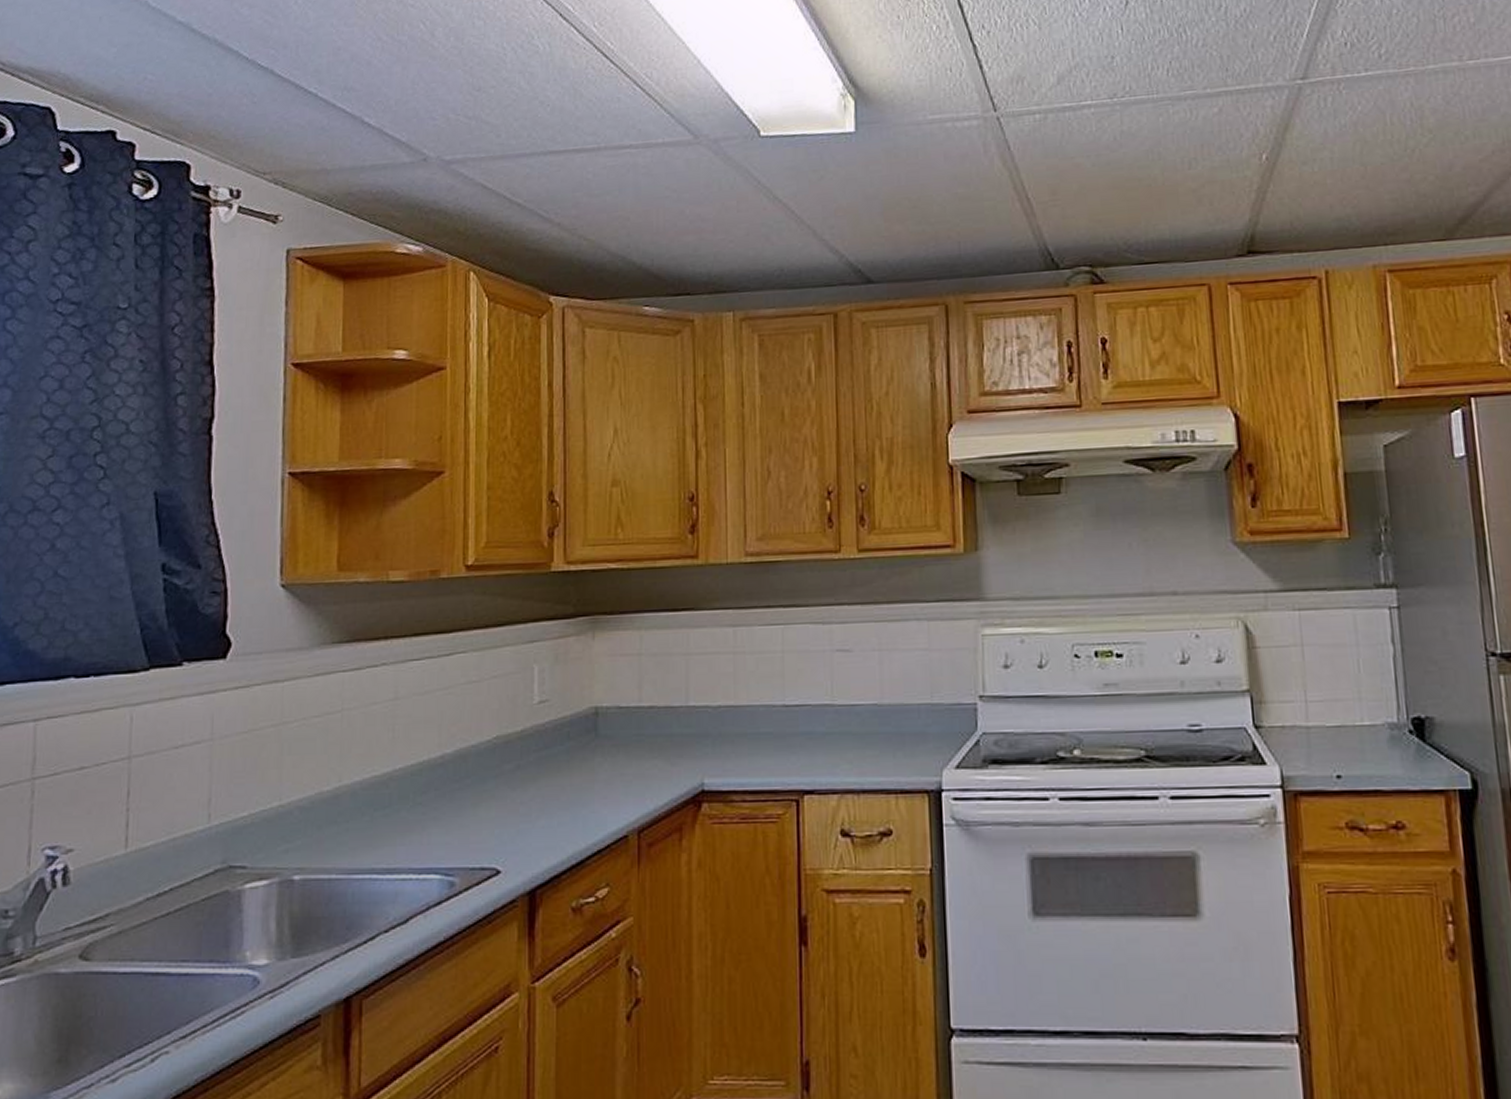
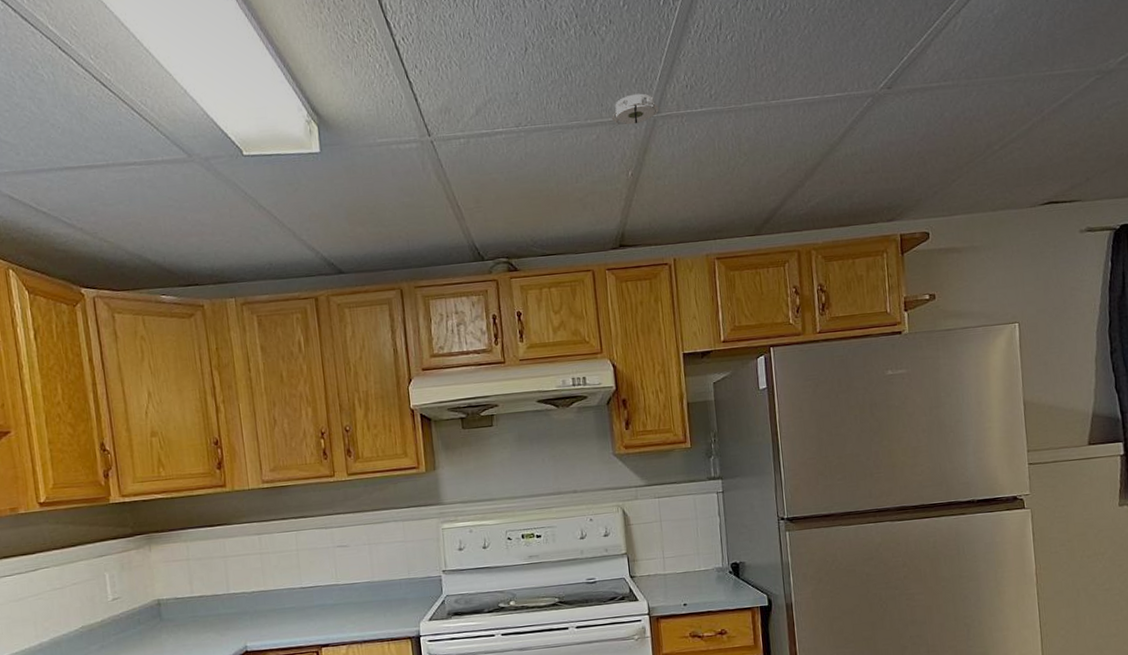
smoke detector: none [1239,54,1307,100] -> present [611,93,660,129]

